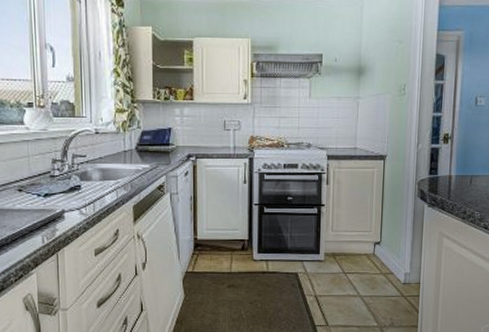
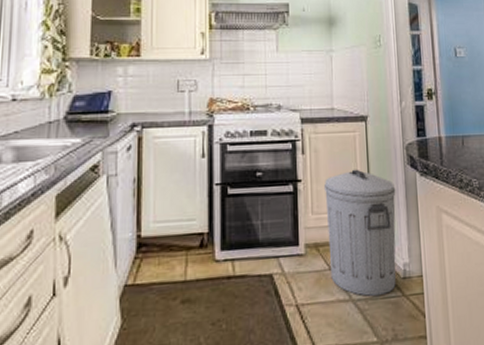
trash can: none [343,198,405,294] -> present [323,169,396,296]

